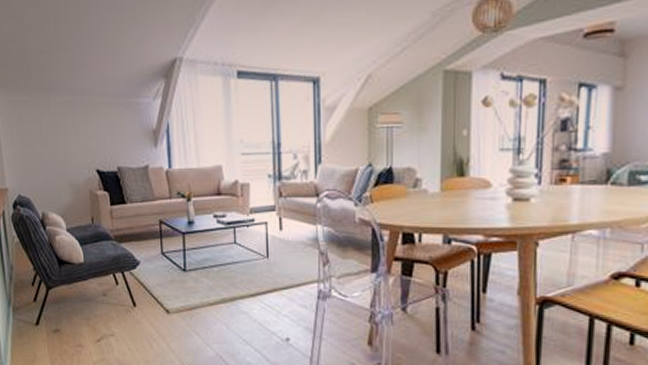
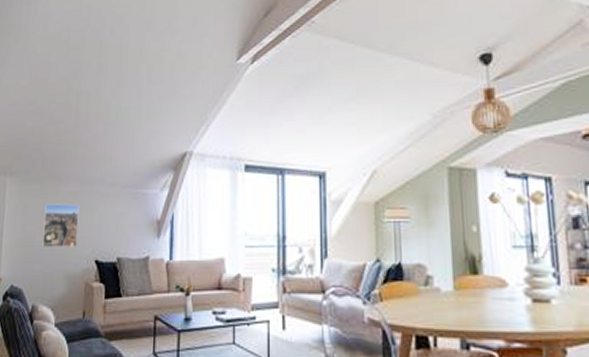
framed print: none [39,114,77,158] -> present [42,203,80,247]

